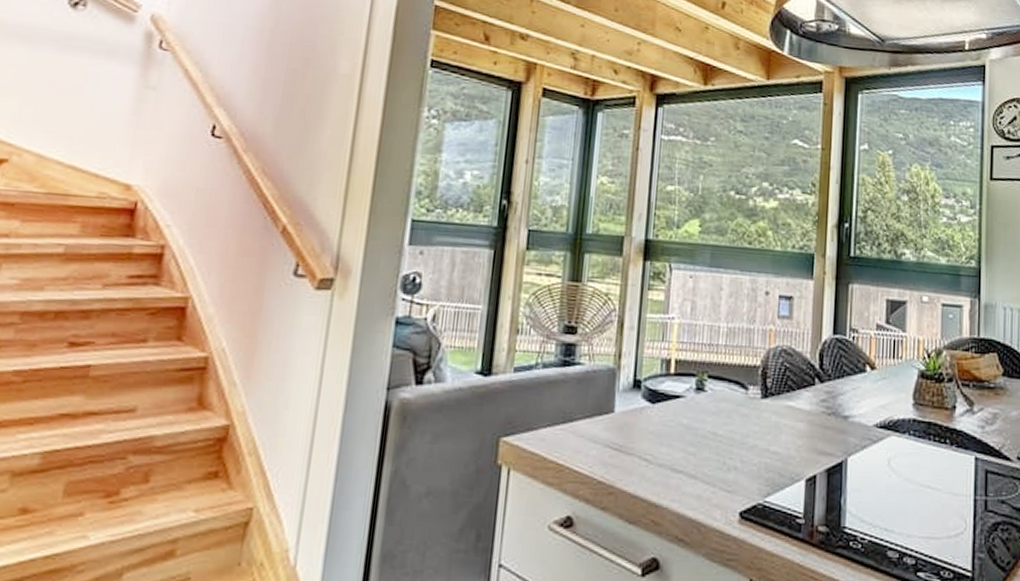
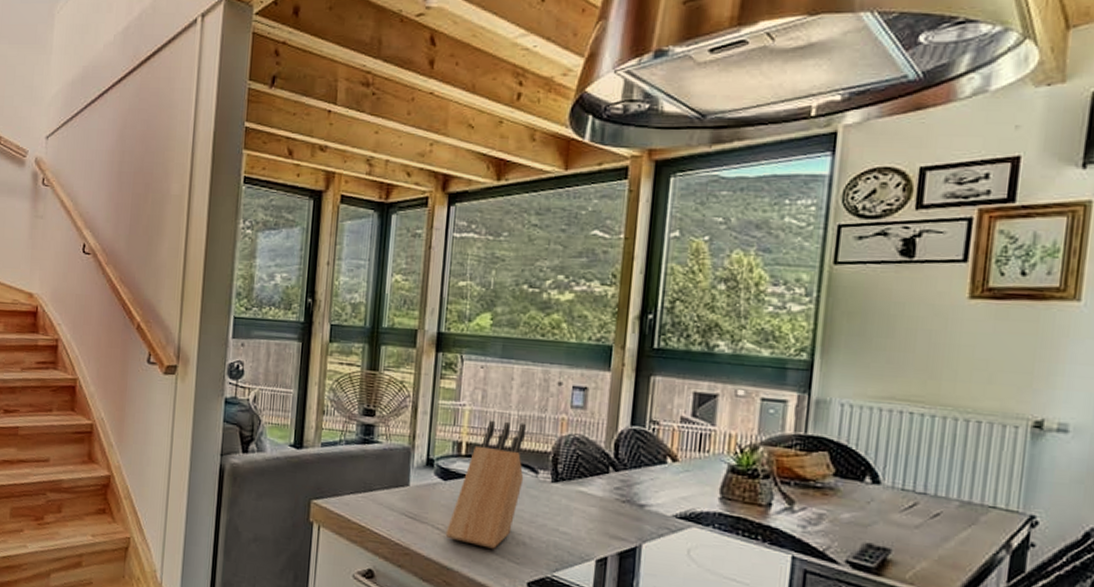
knife block: none [654,333,736,478] -> present [445,420,527,549]

